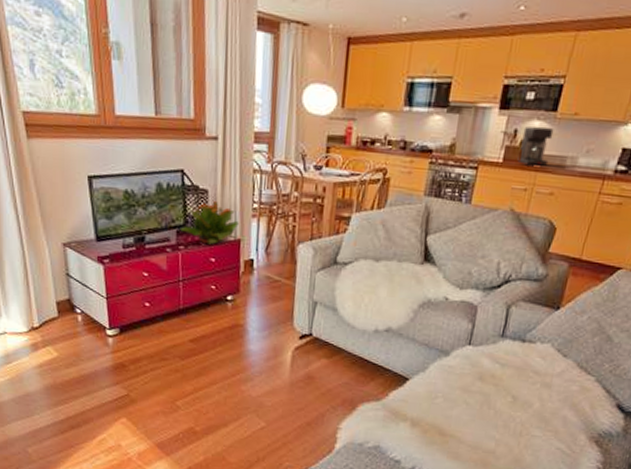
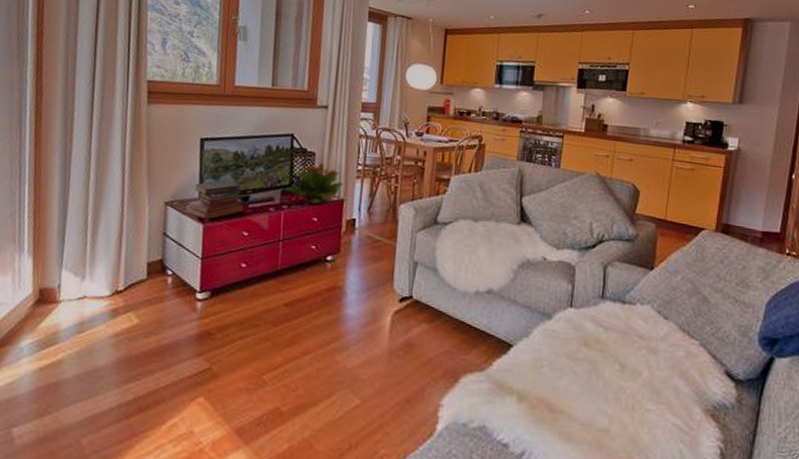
books: none [83,220,141,261] -> present [185,180,244,220]
coffee maker: present [517,126,554,166] -> none [597,102,626,136]

